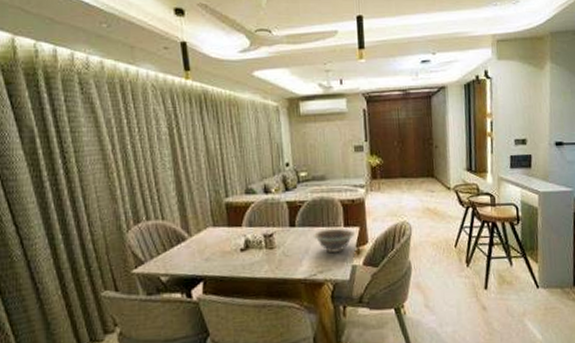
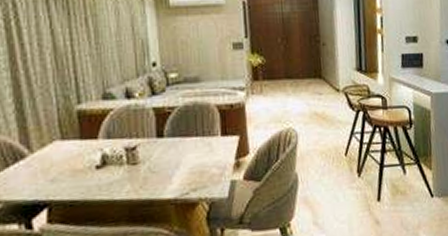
decorative bowl: present [313,228,355,253] -> none [185,137,234,167]

